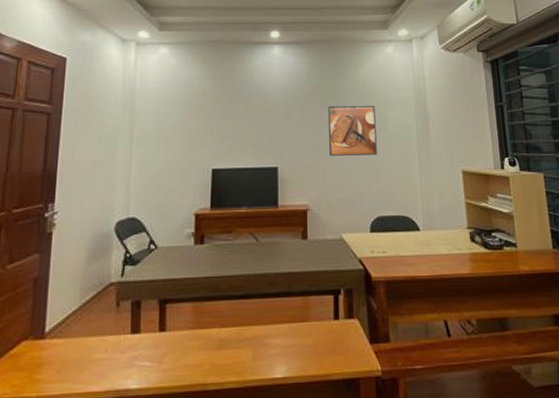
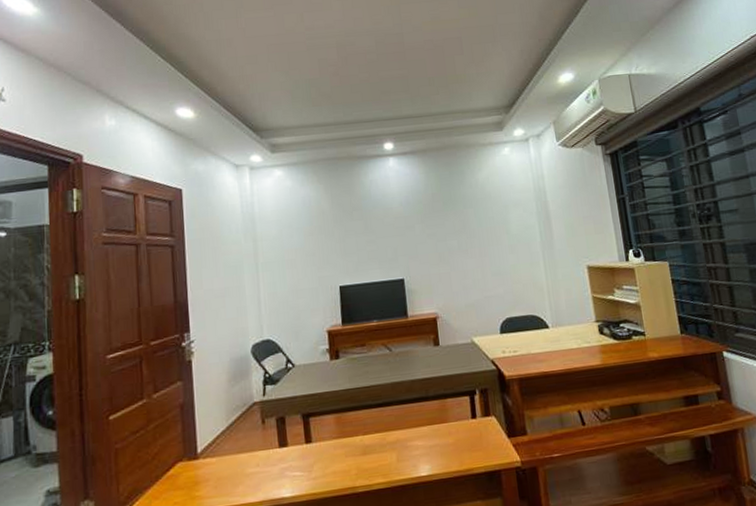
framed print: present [328,105,377,156] -> none [449,209,502,263]

